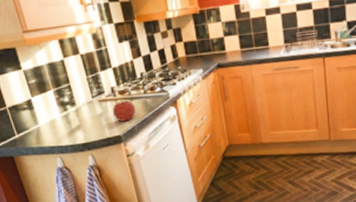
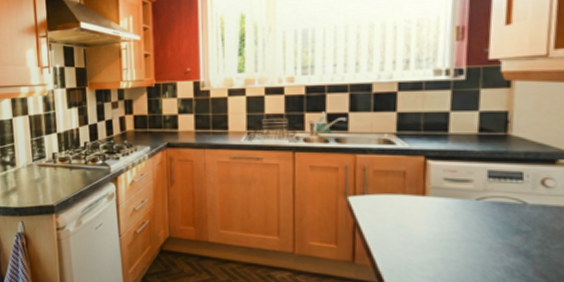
fruit: present [112,99,136,122] -> none [50,167,74,191]

